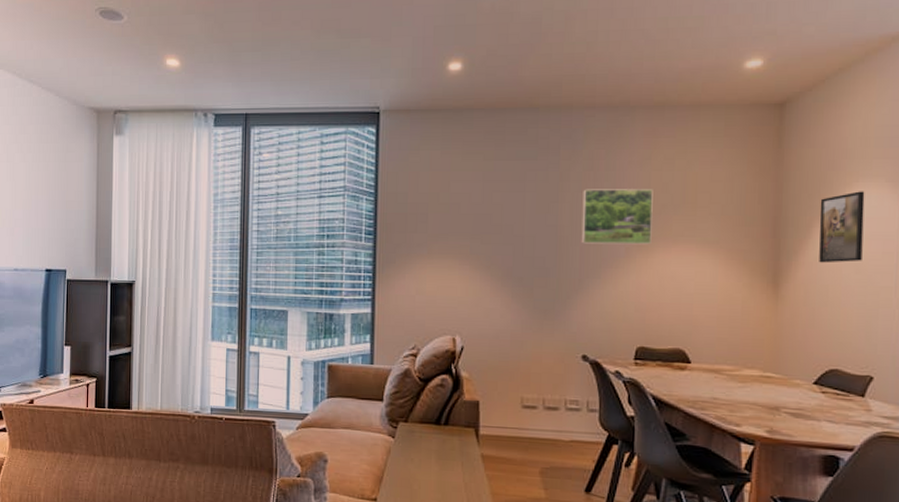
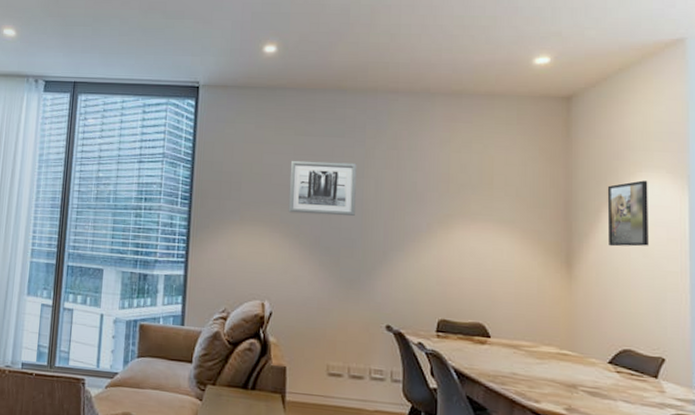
wall art: none [478,187,551,245] -> present [288,160,357,217]
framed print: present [581,189,653,245] -> none [385,166,453,222]

